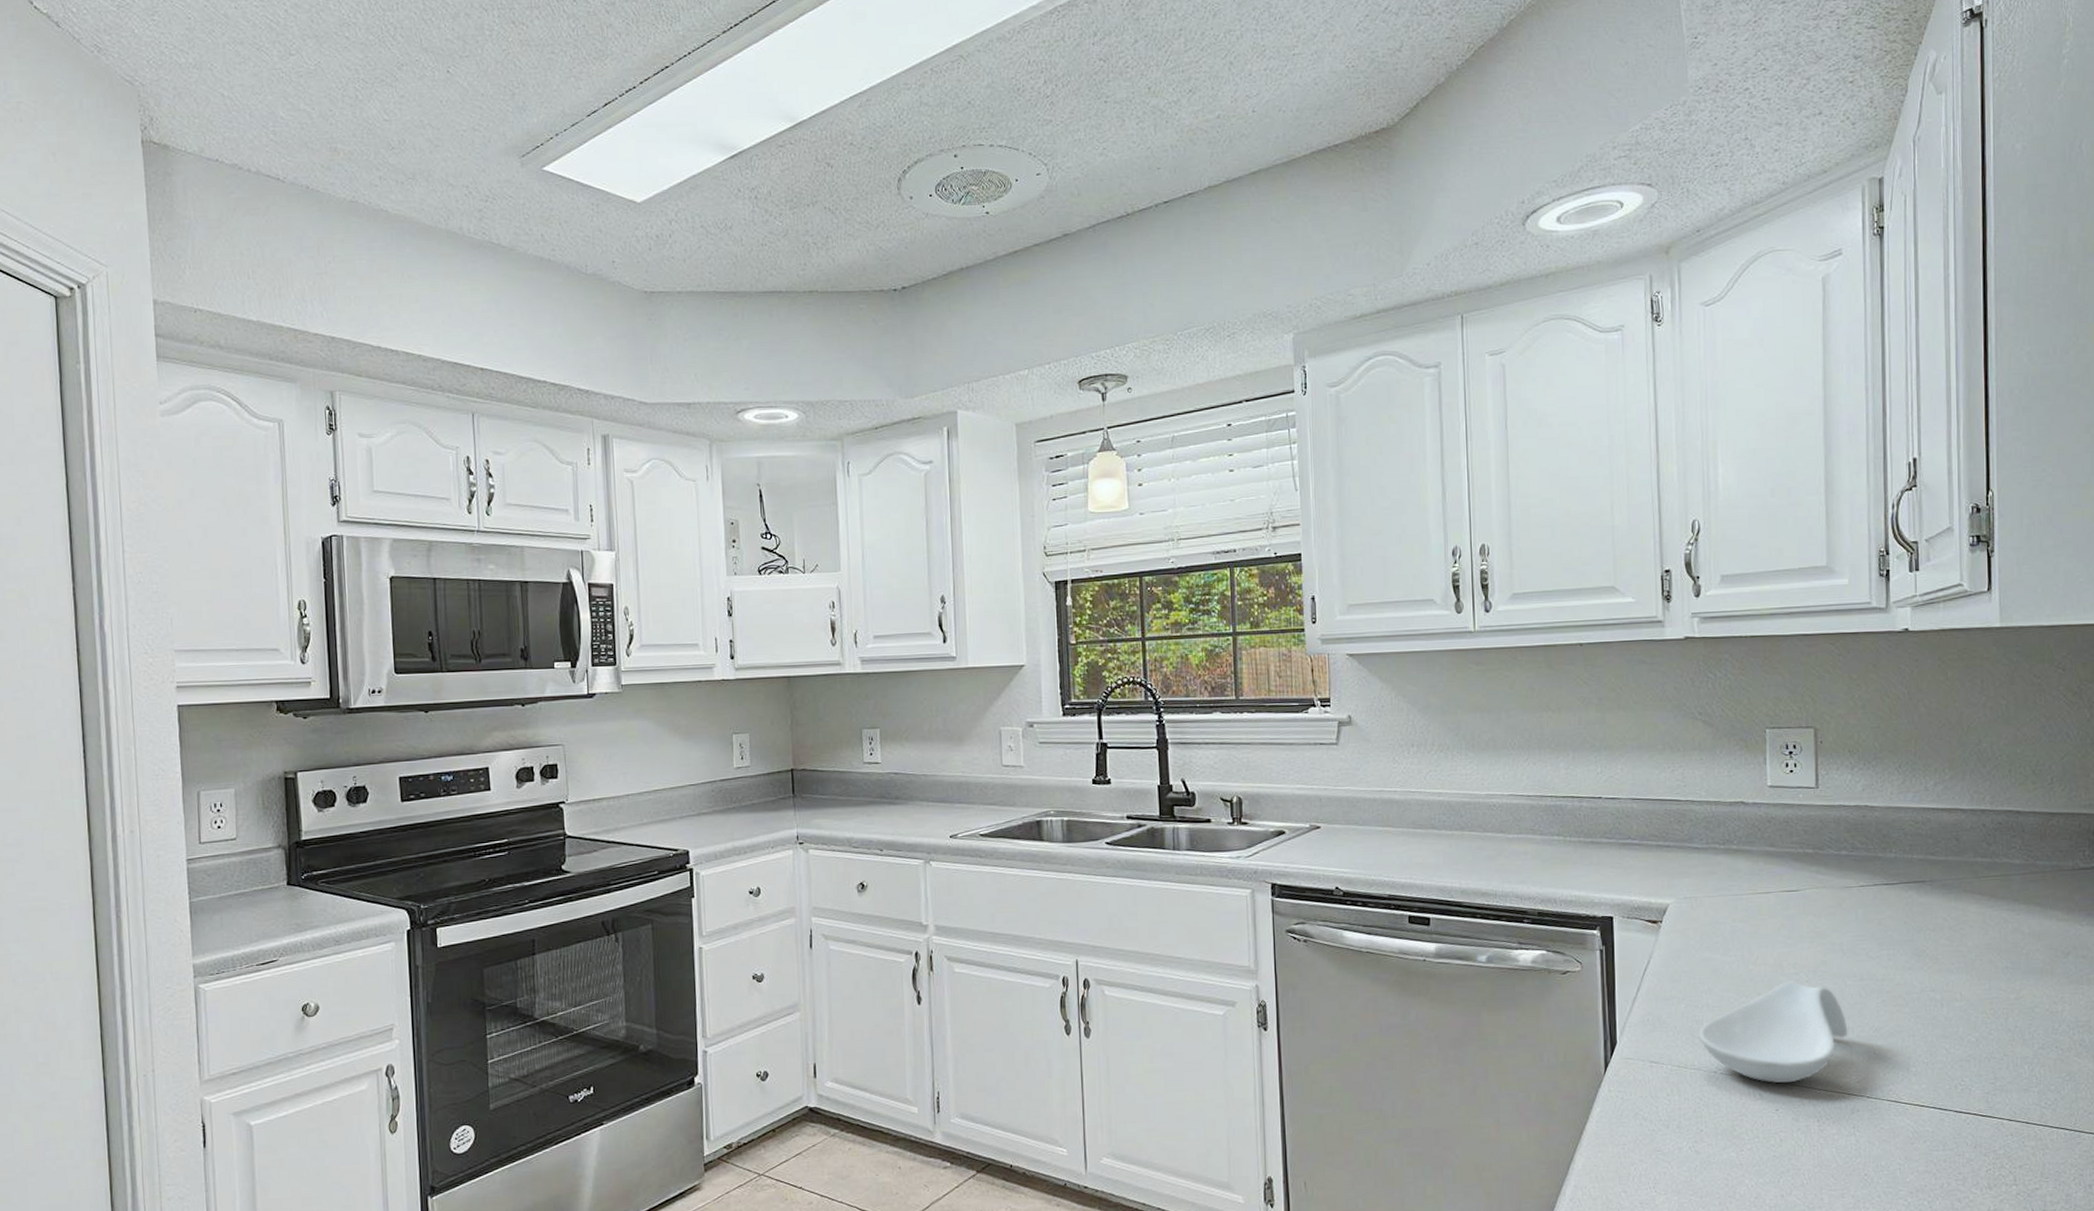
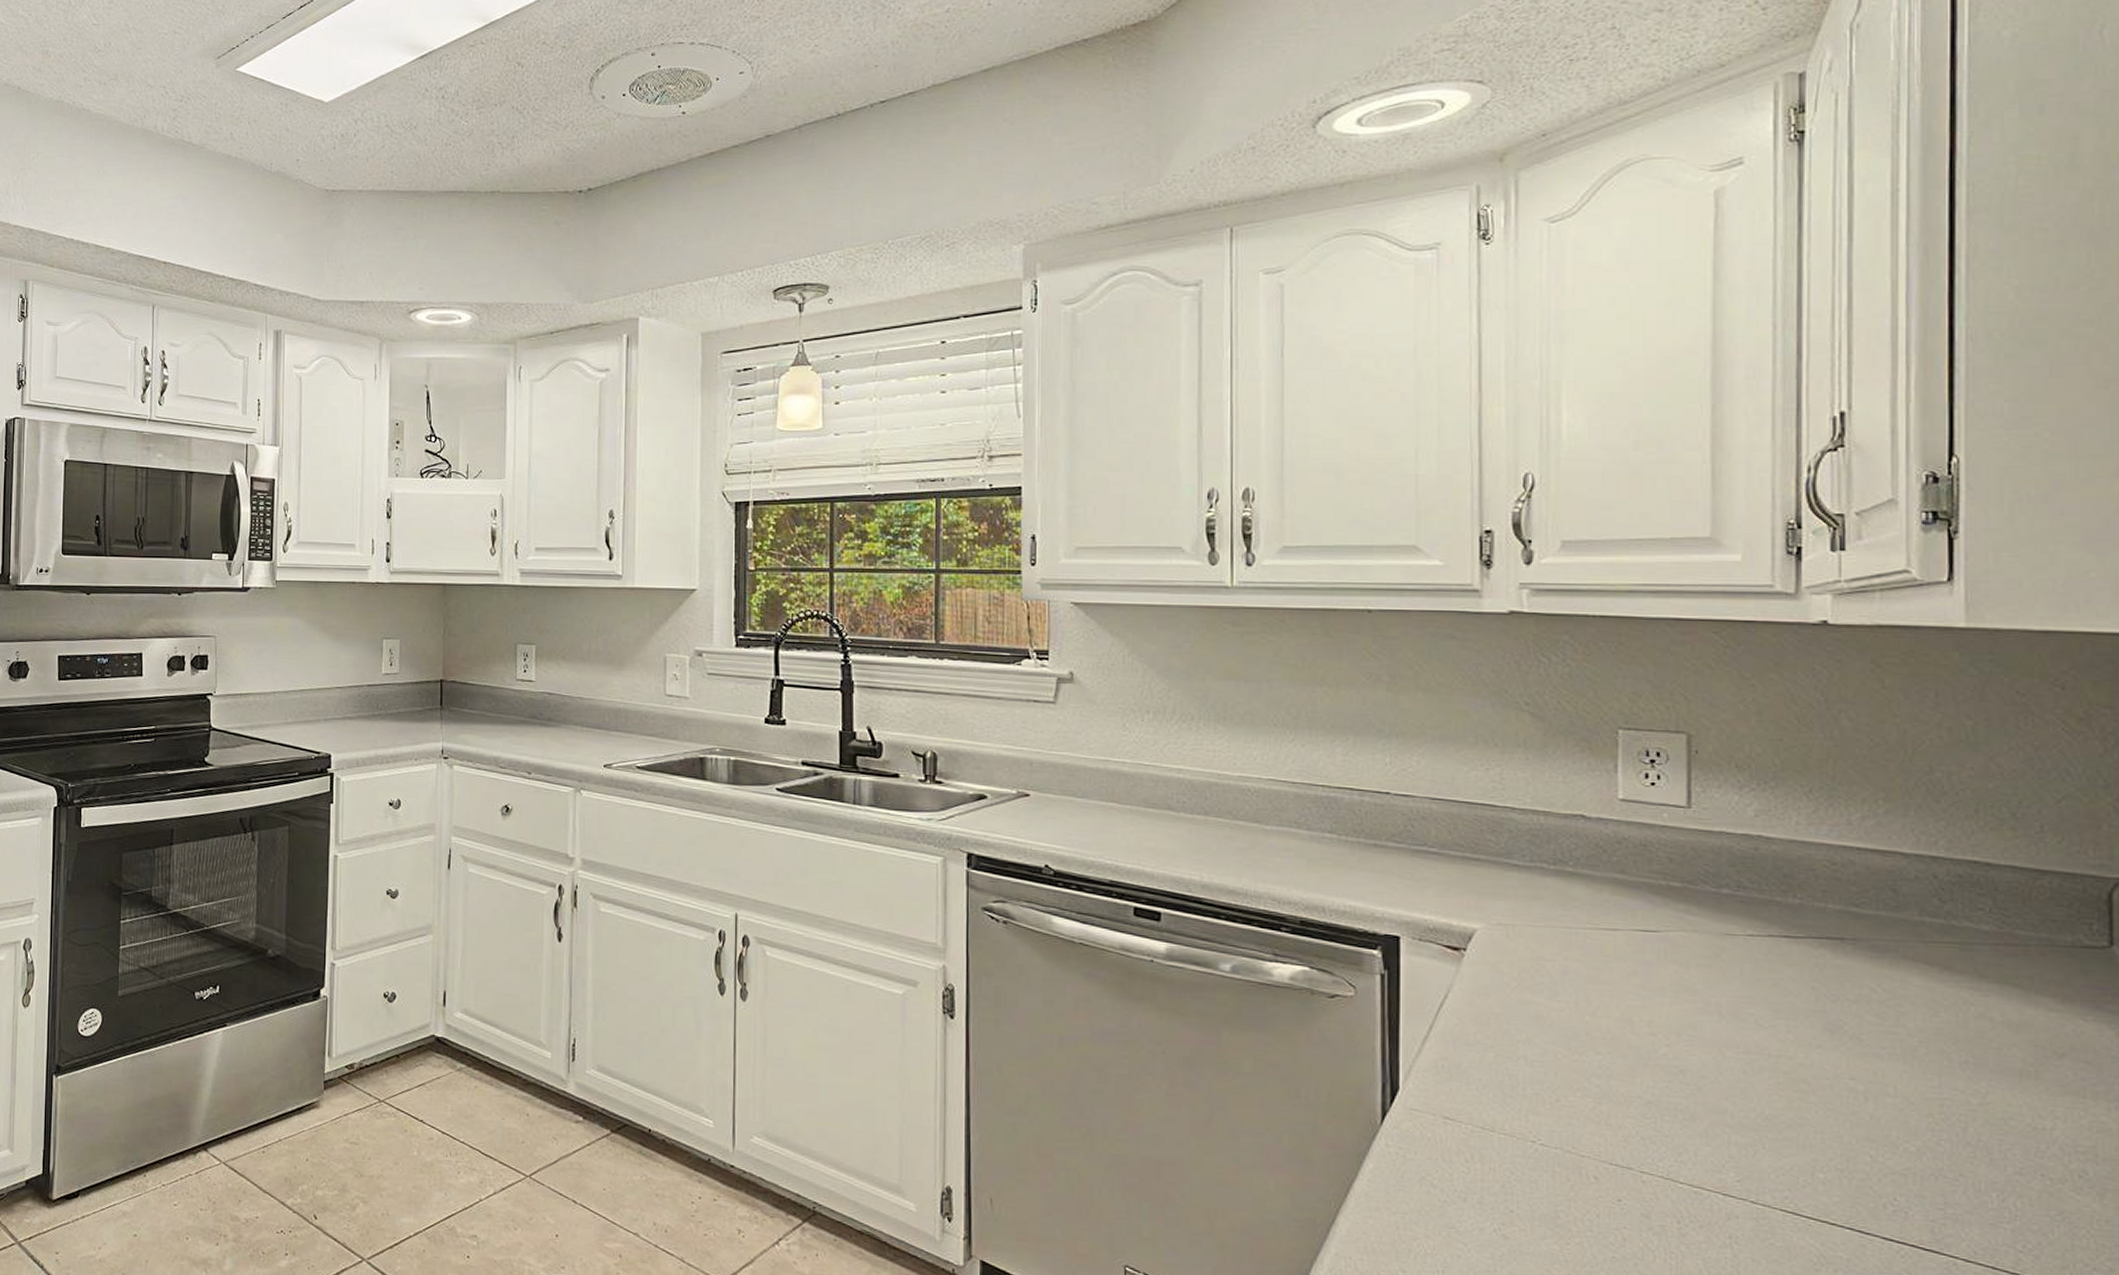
spoon rest: present [1697,981,1848,1084] -> none [1510,1042,1725,1169]

